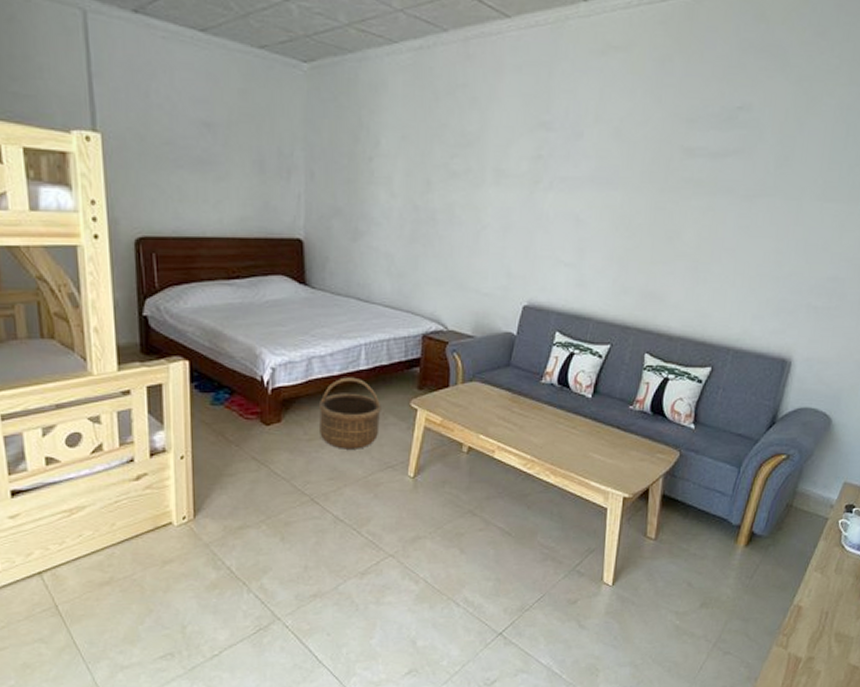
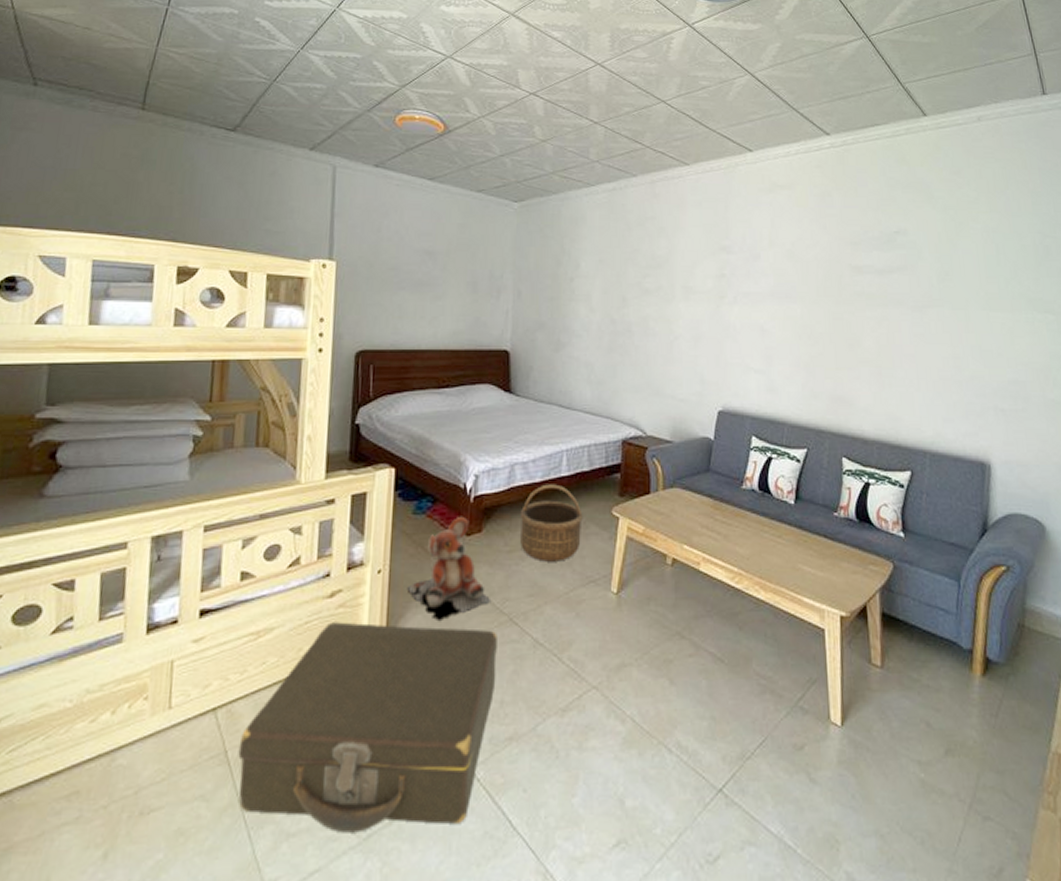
suitcase: none [67,501,300,666] -> present [238,622,497,833]
stuffed animal: none [210,407,293,501] -> present [407,516,492,622]

